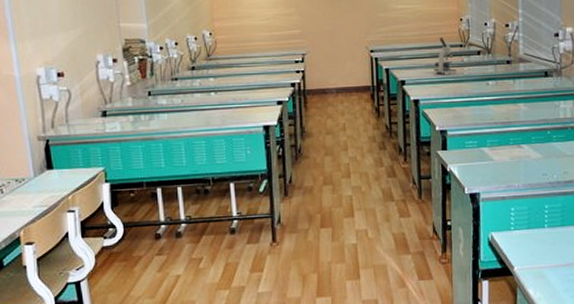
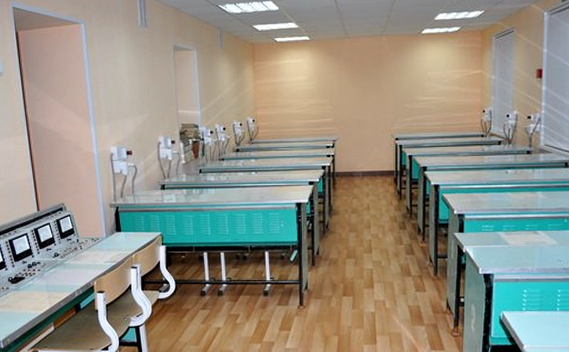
microscope: present [433,38,457,77] -> none [454,128,477,164]

